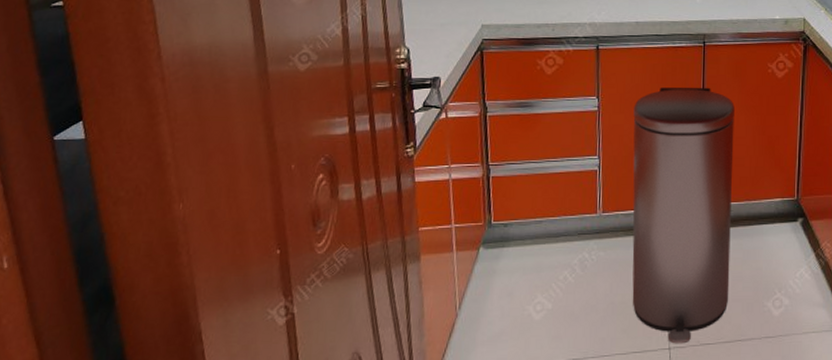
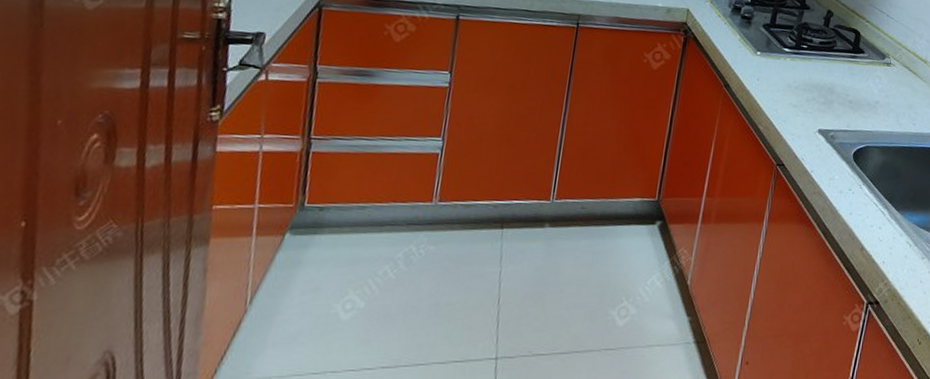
pedal bin: present [632,87,735,344] -> none [460,68,603,354]

